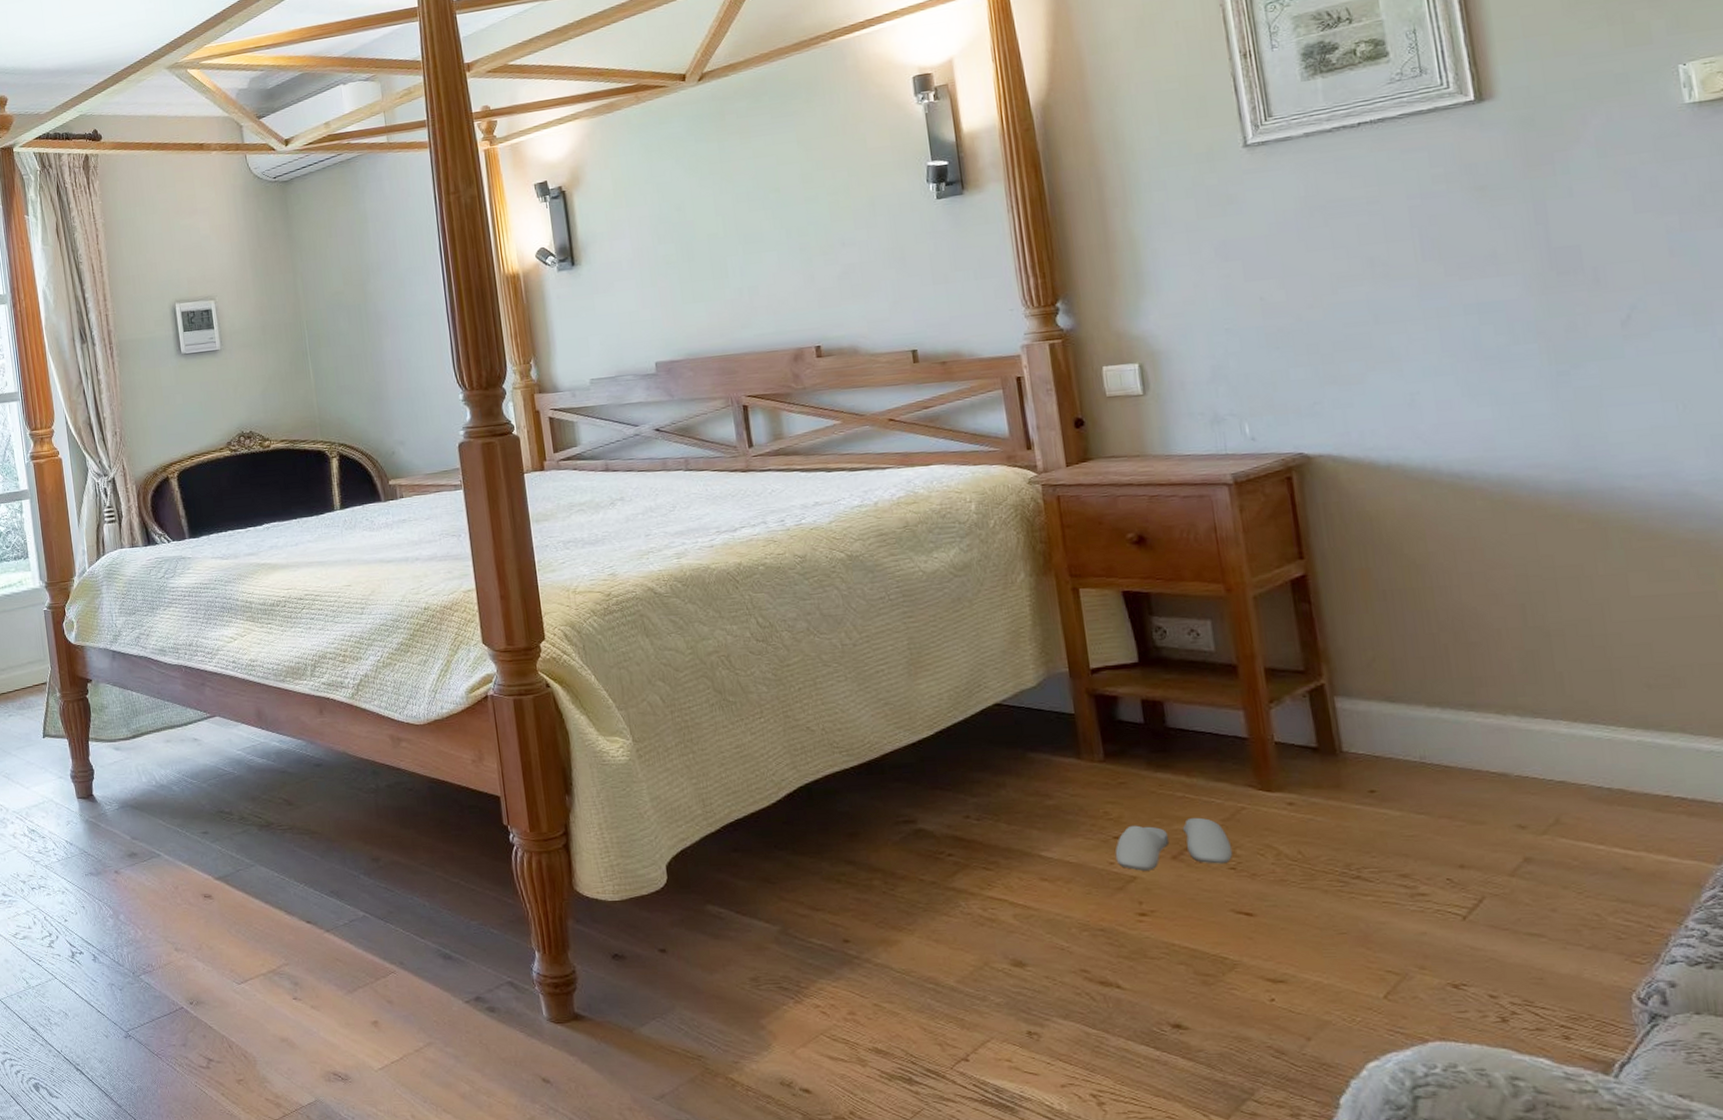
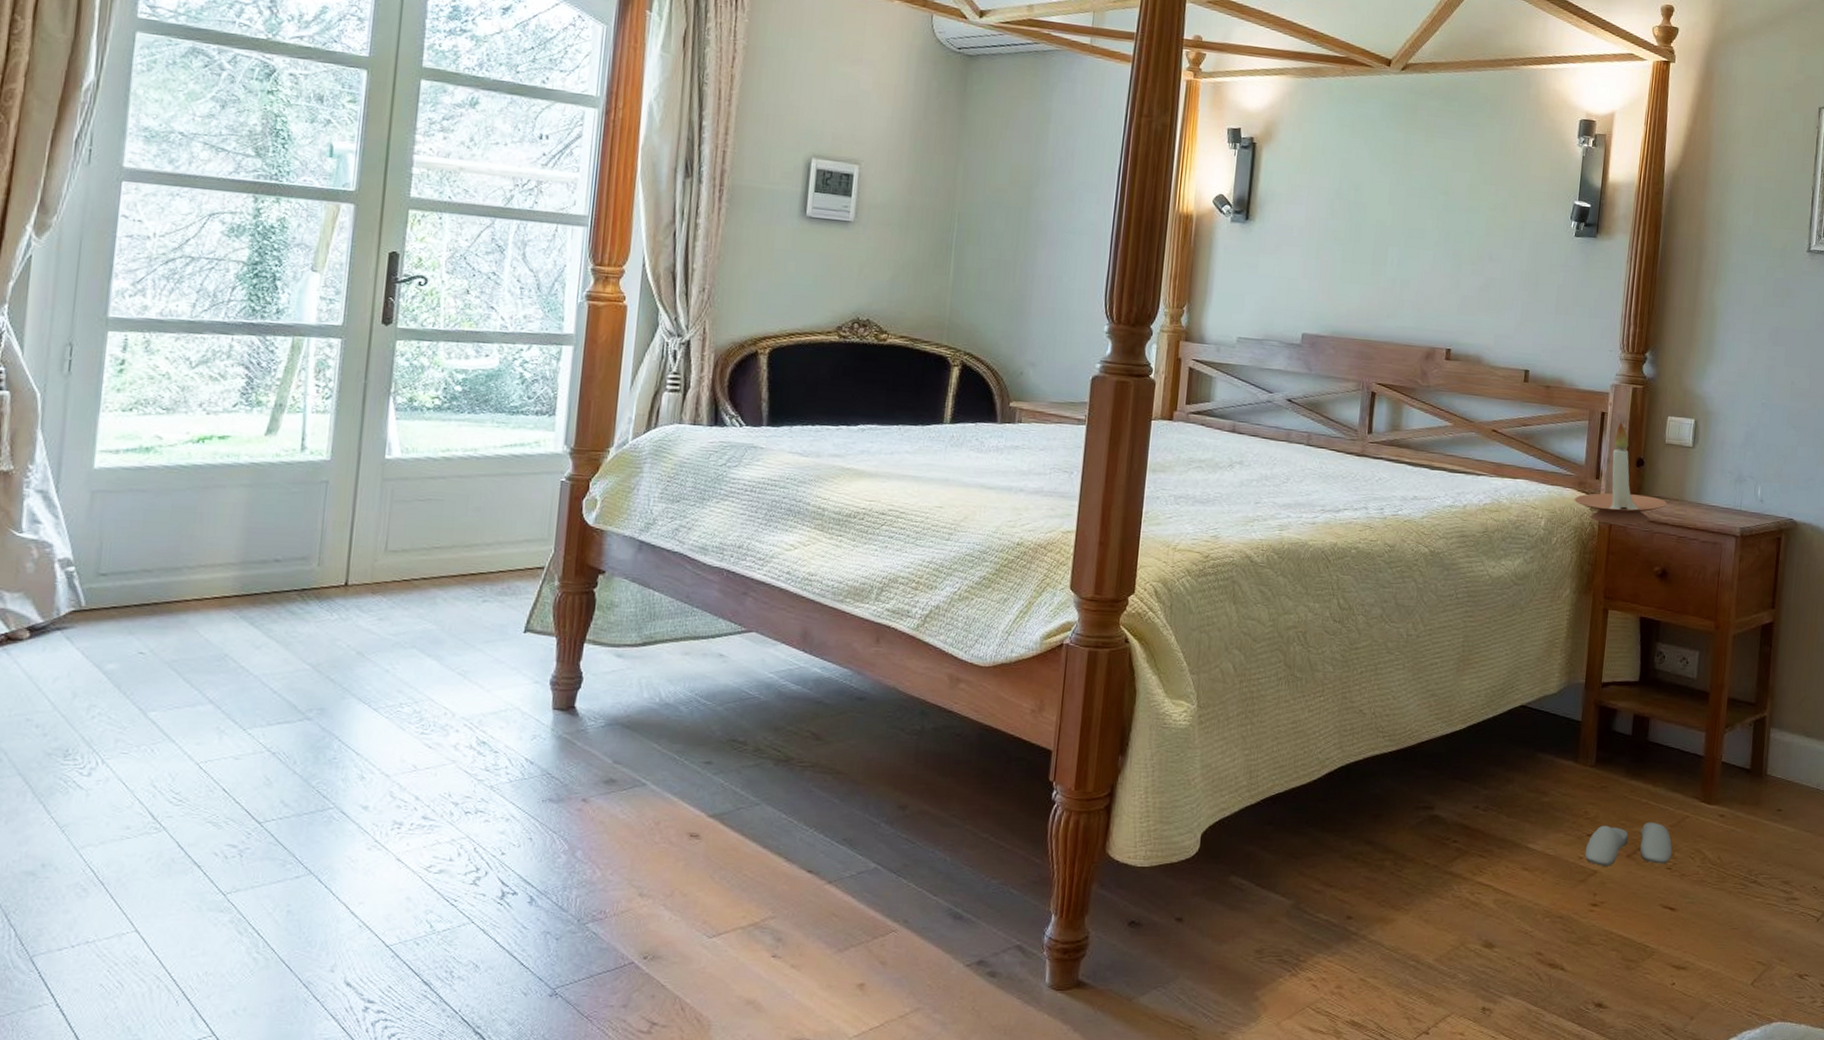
candle holder: none [1006,382,1125,496] -> present [1575,421,1667,525]

